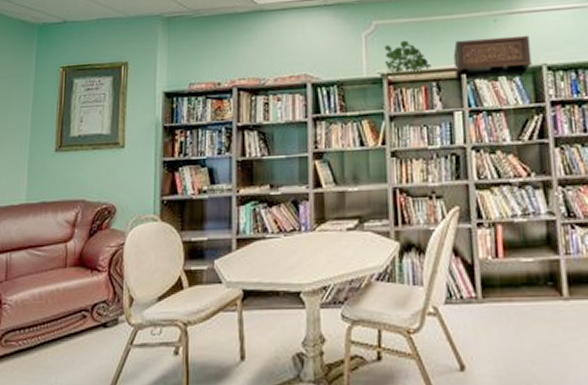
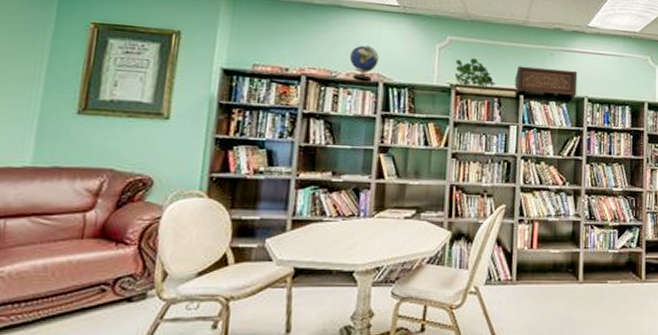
globe: none [275,46,304,86] -> present [349,45,379,82]

